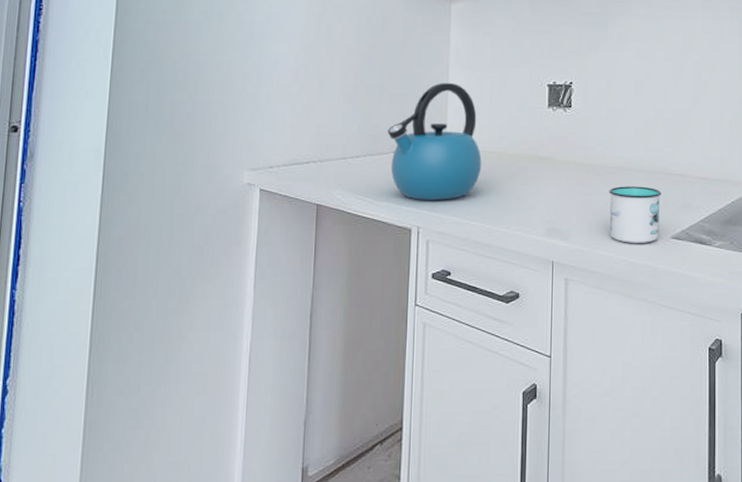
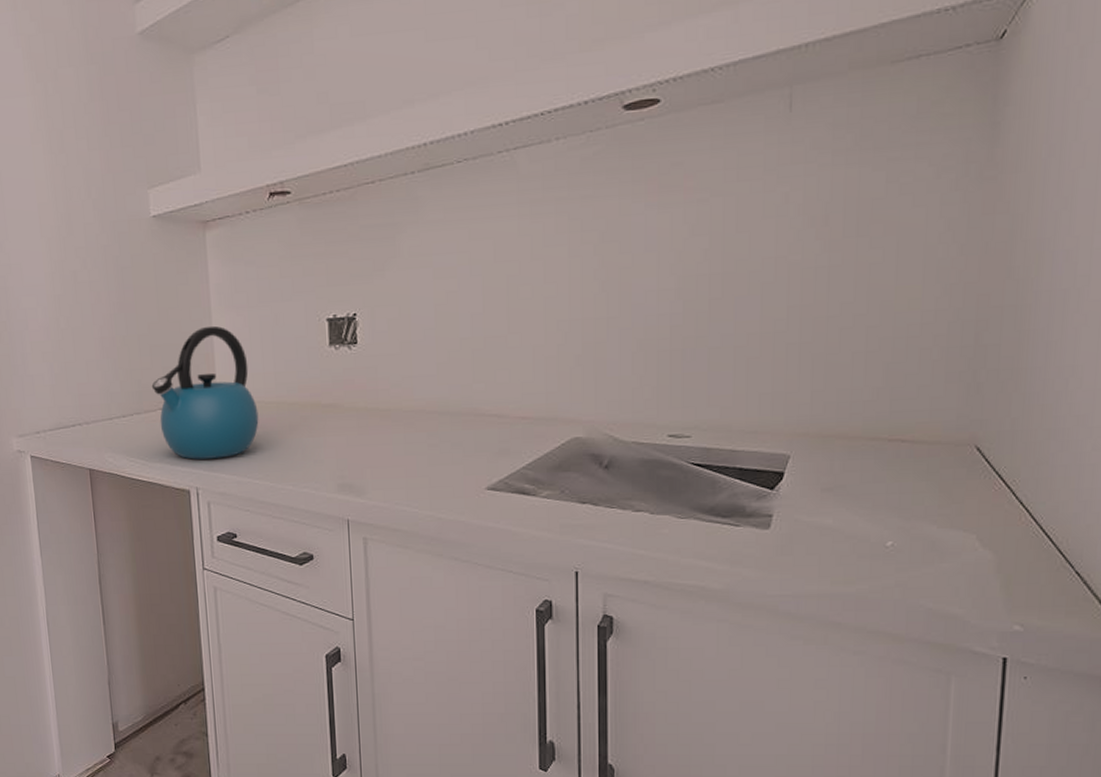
mug: present [609,186,662,243] -> none [408,431,473,497]

